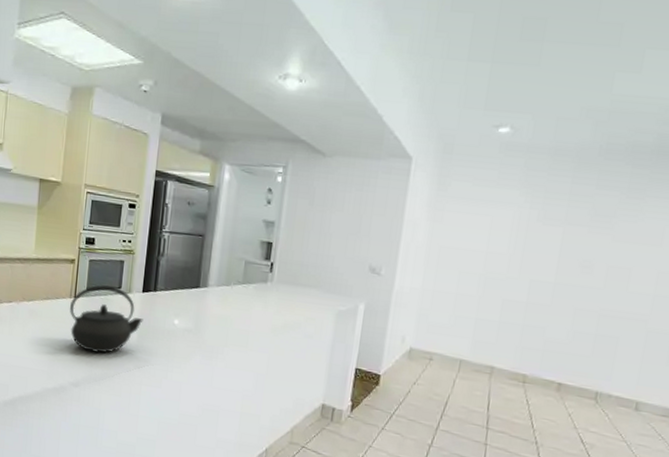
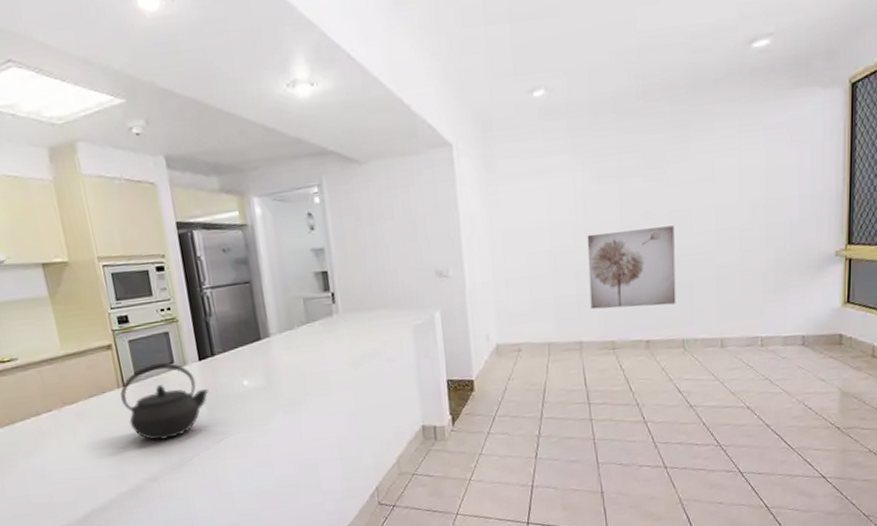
wall art: none [509,268,611,355] -> present [587,225,676,310]

